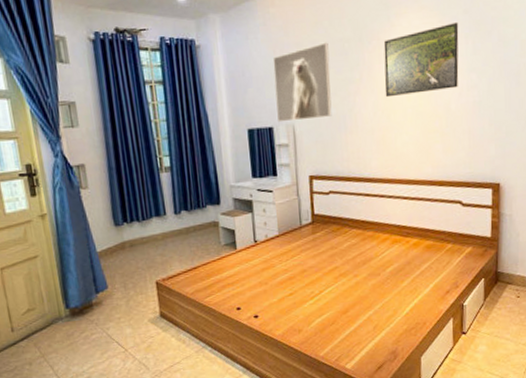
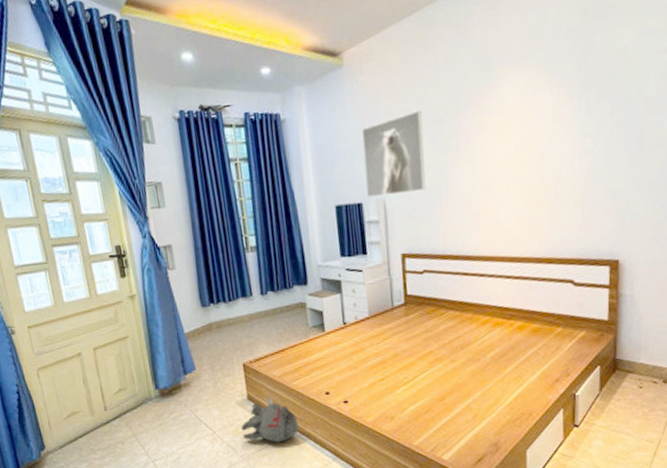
plush toy: none [153,314,211,358] -> present [241,398,299,443]
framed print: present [383,21,459,98] -> none [483,80,570,168]

